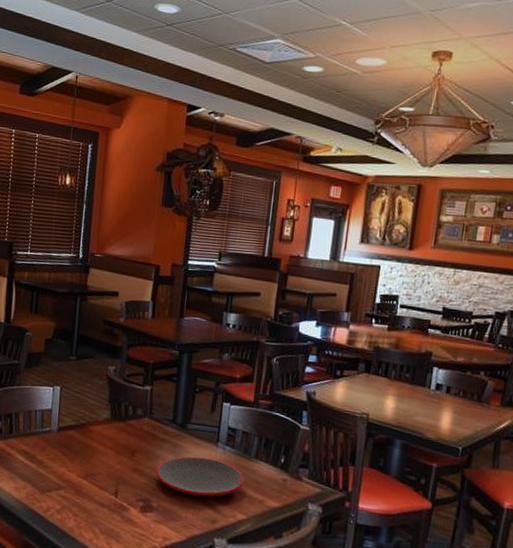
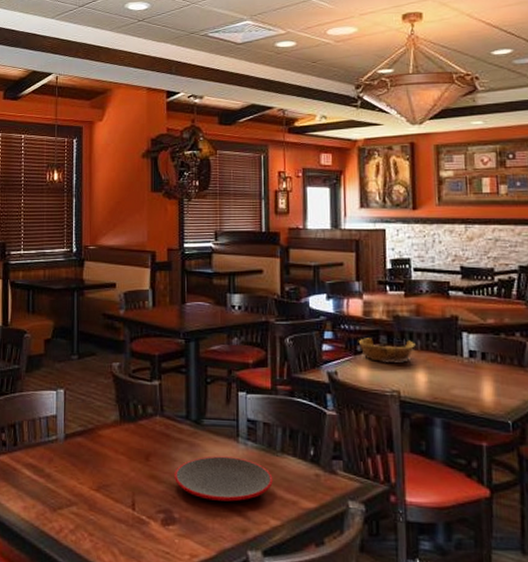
bowl: none [338,364,390,389] -> present [358,338,416,362]

